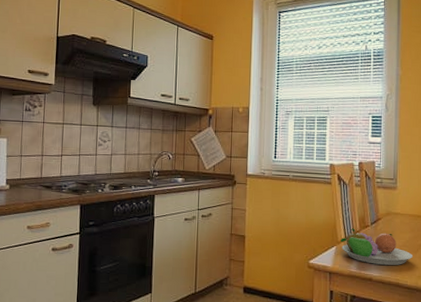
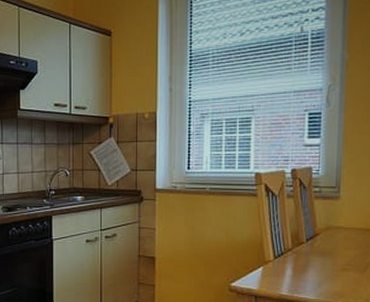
fruit bowl: present [341,228,413,266] -> none [269,246,359,288]

